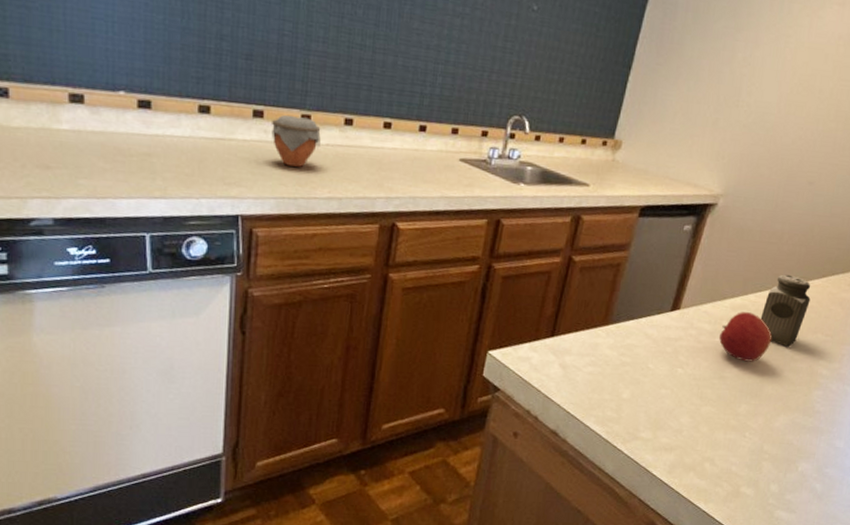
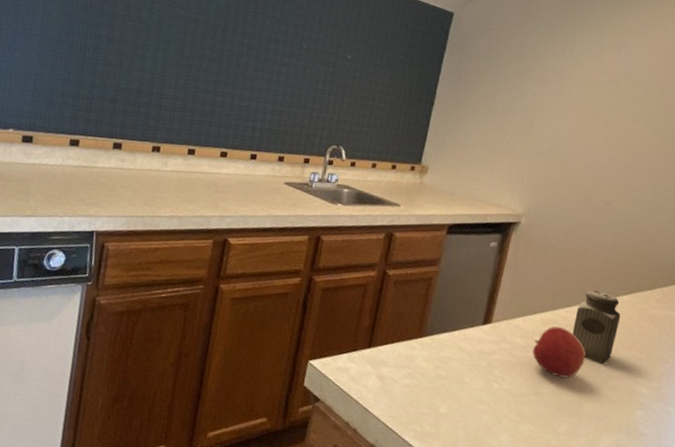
jar: present [271,115,321,167] -> none [126,146,168,190]

